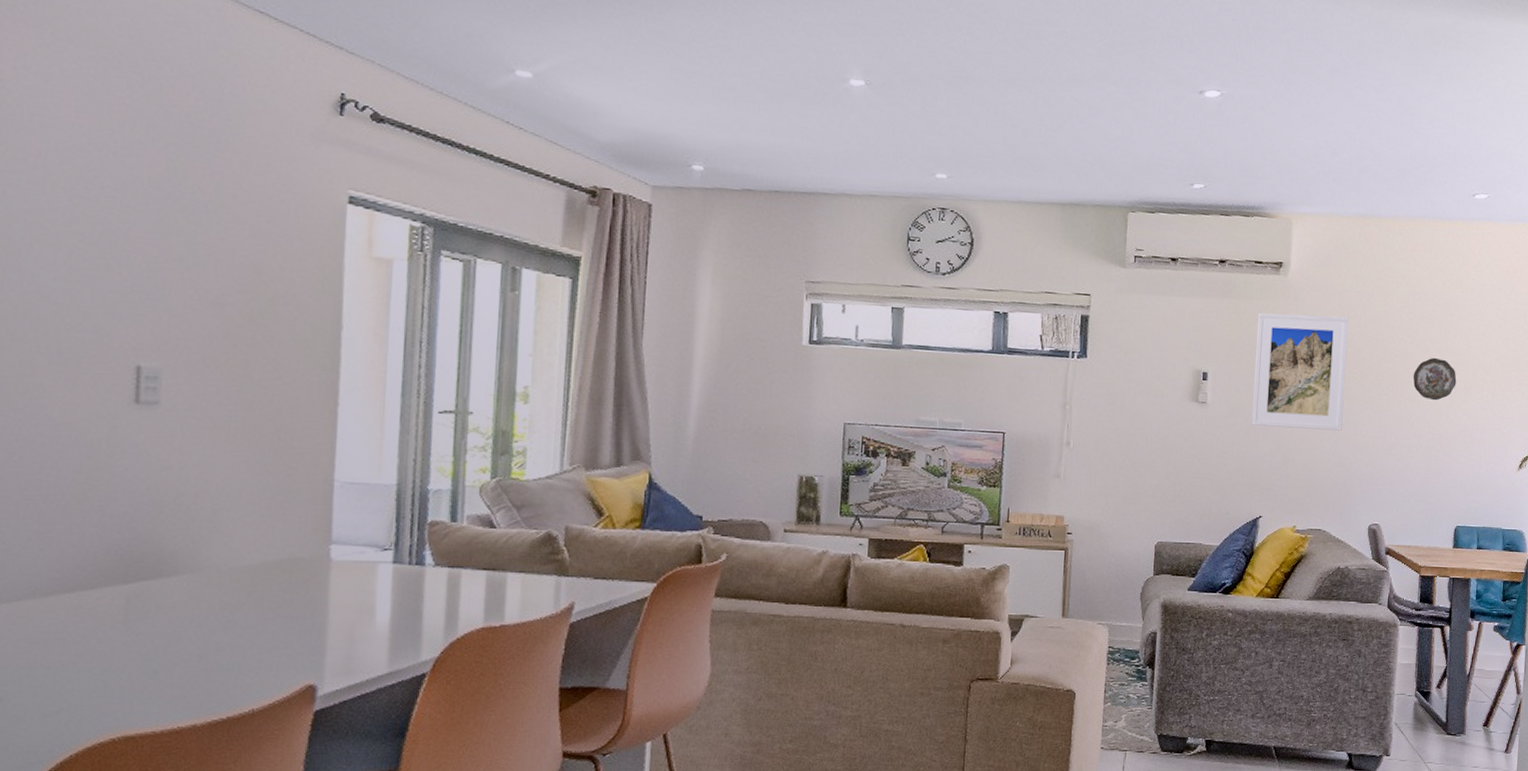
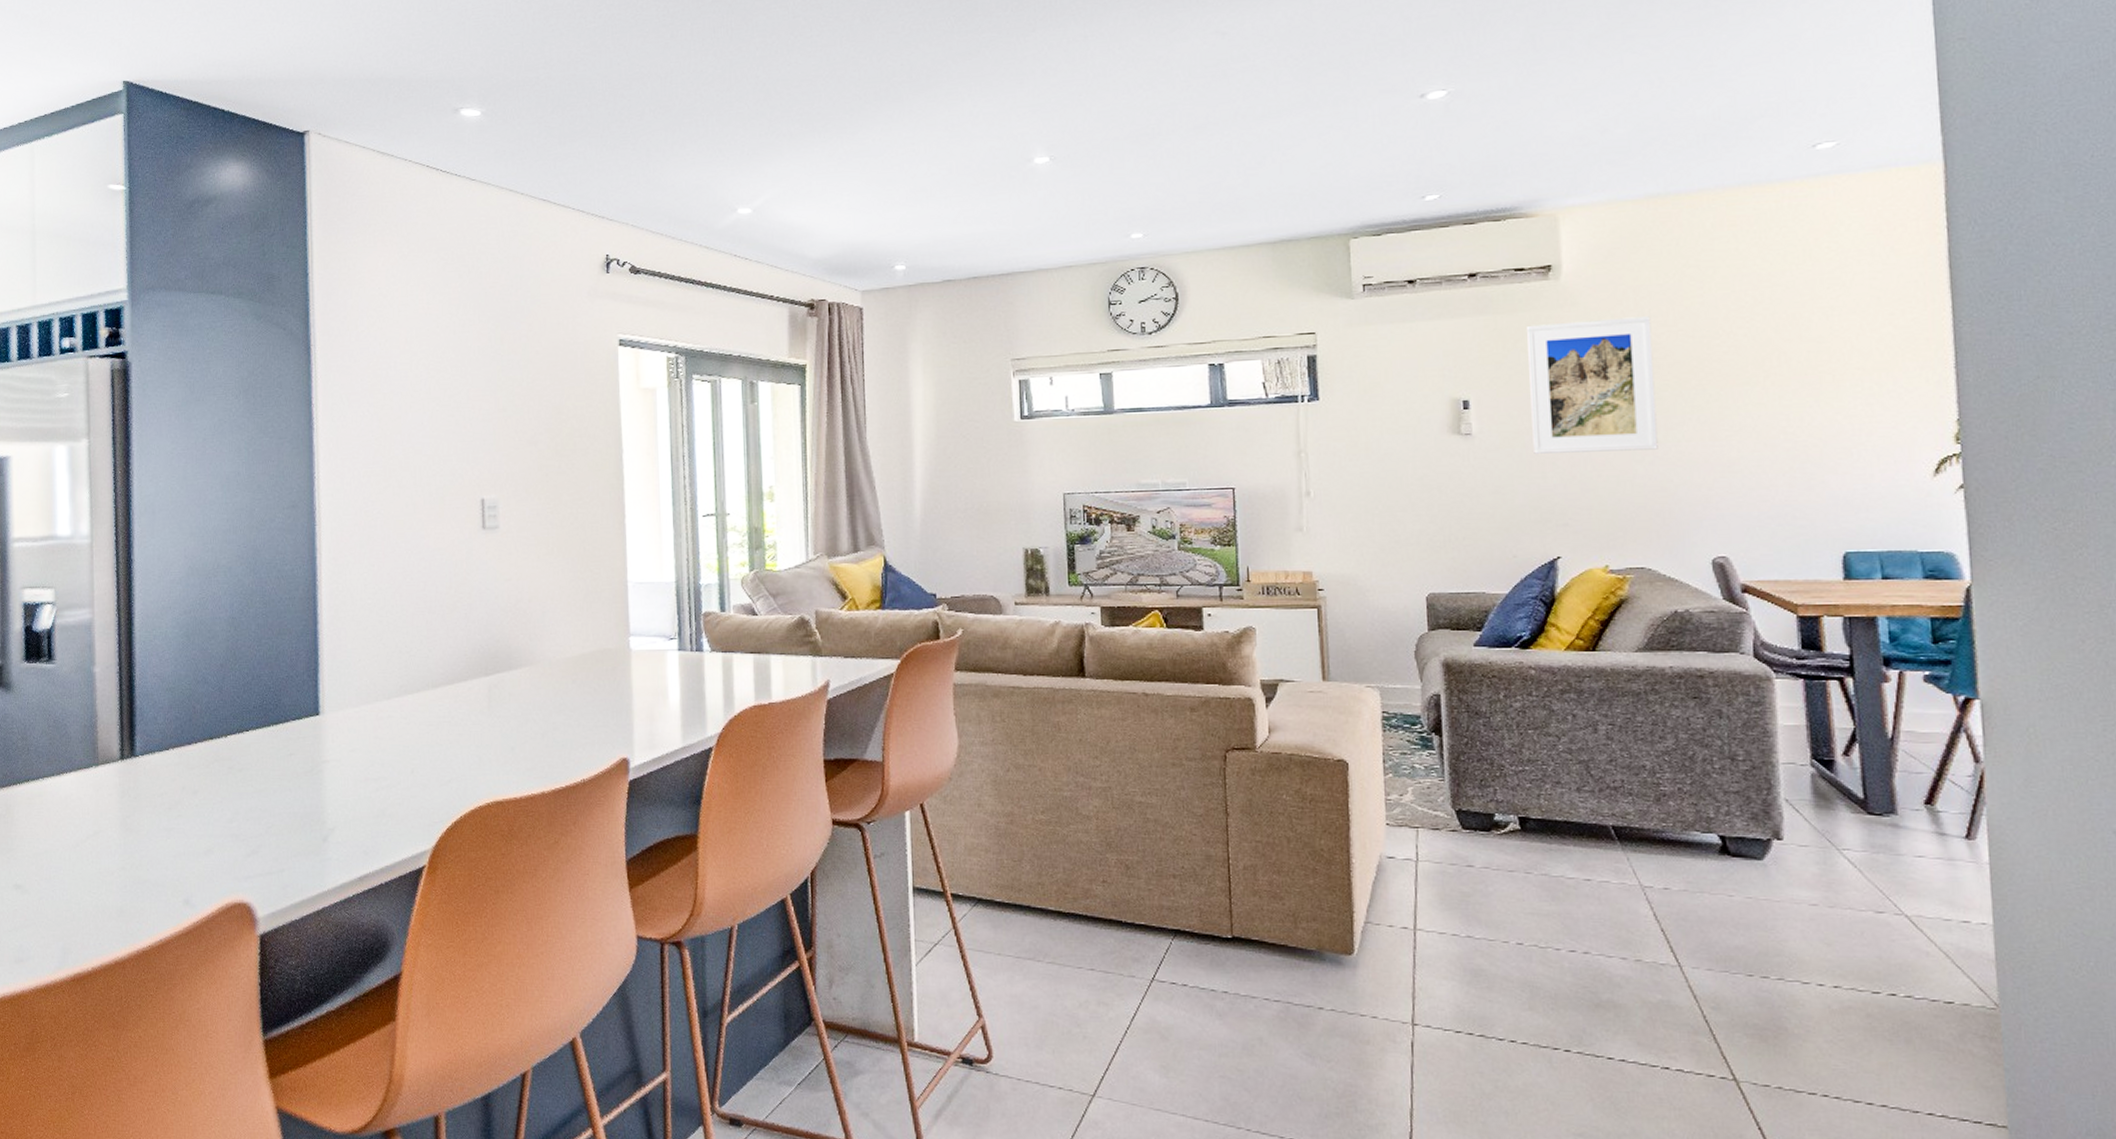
decorative plate: present [1413,357,1457,401] -> none [1752,348,1820,401]

